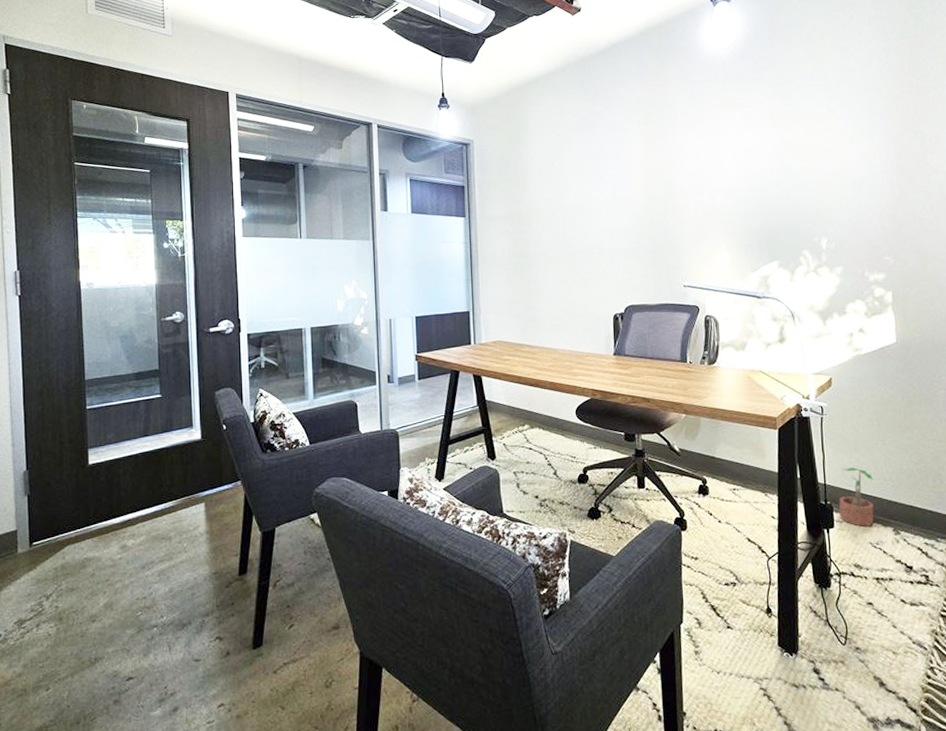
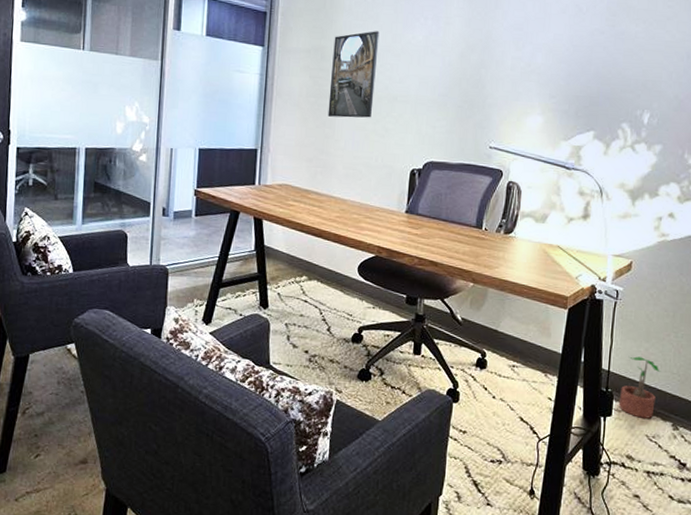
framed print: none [528,192,572,274] -> present [327,31,380,118]

